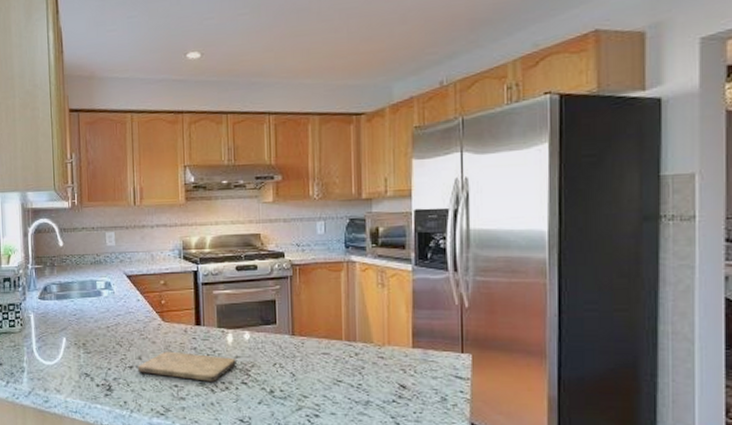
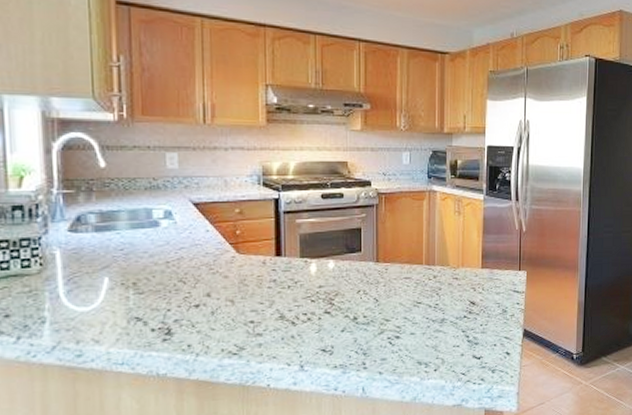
cutting board: present [138,351,236,382] -> none [206,285,320,315]

